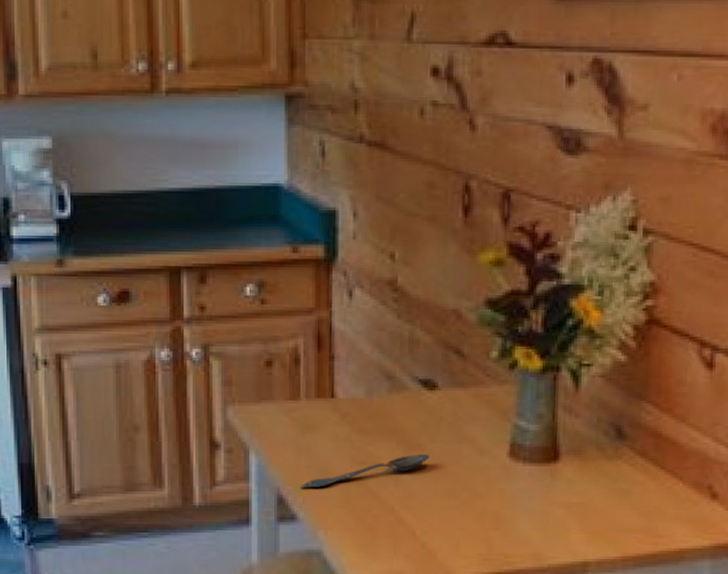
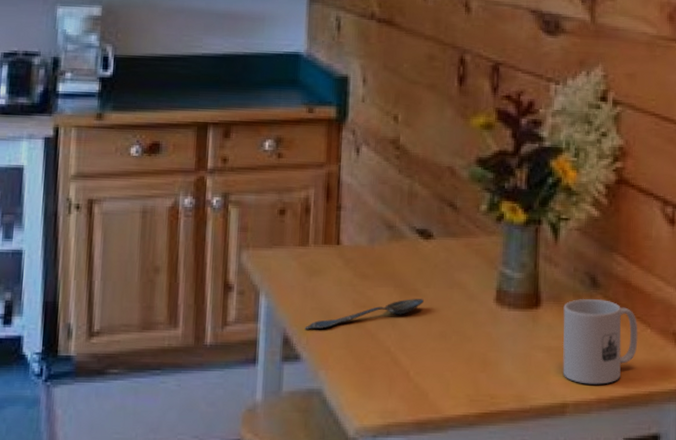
mug: none [584,451,669,542] -> present [562,298,638,385]

